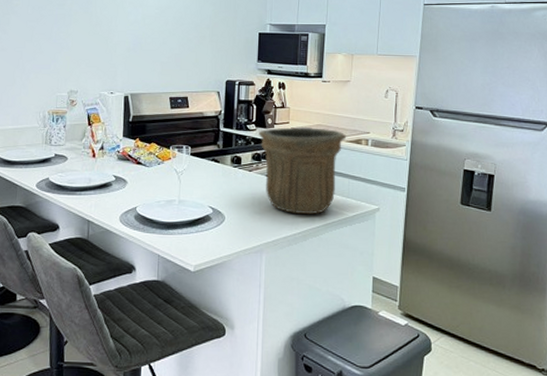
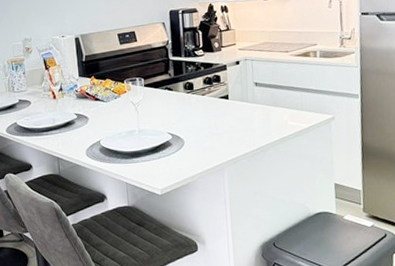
flower pot: present [259,126,347,215] -> none [207,46,295,131]

